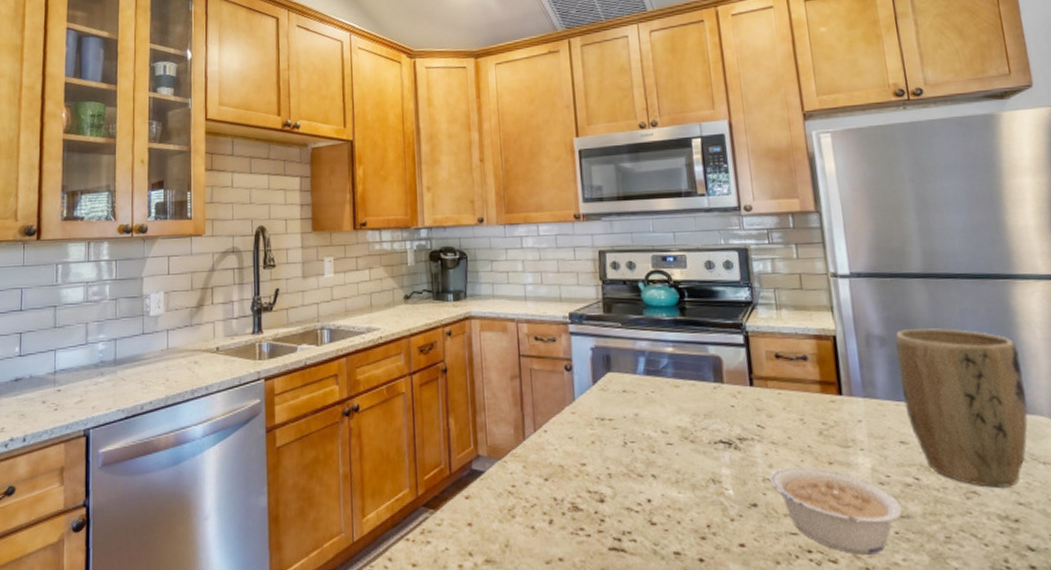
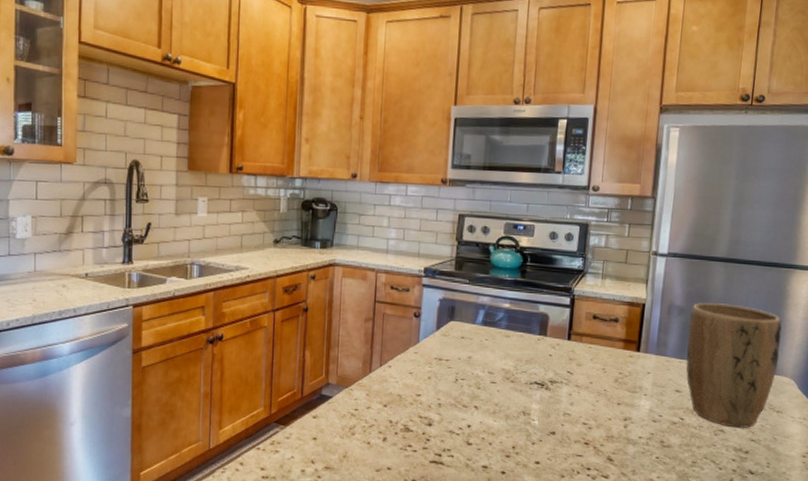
legume: present [769,467,904,555] -> none [568,405,666,473]

